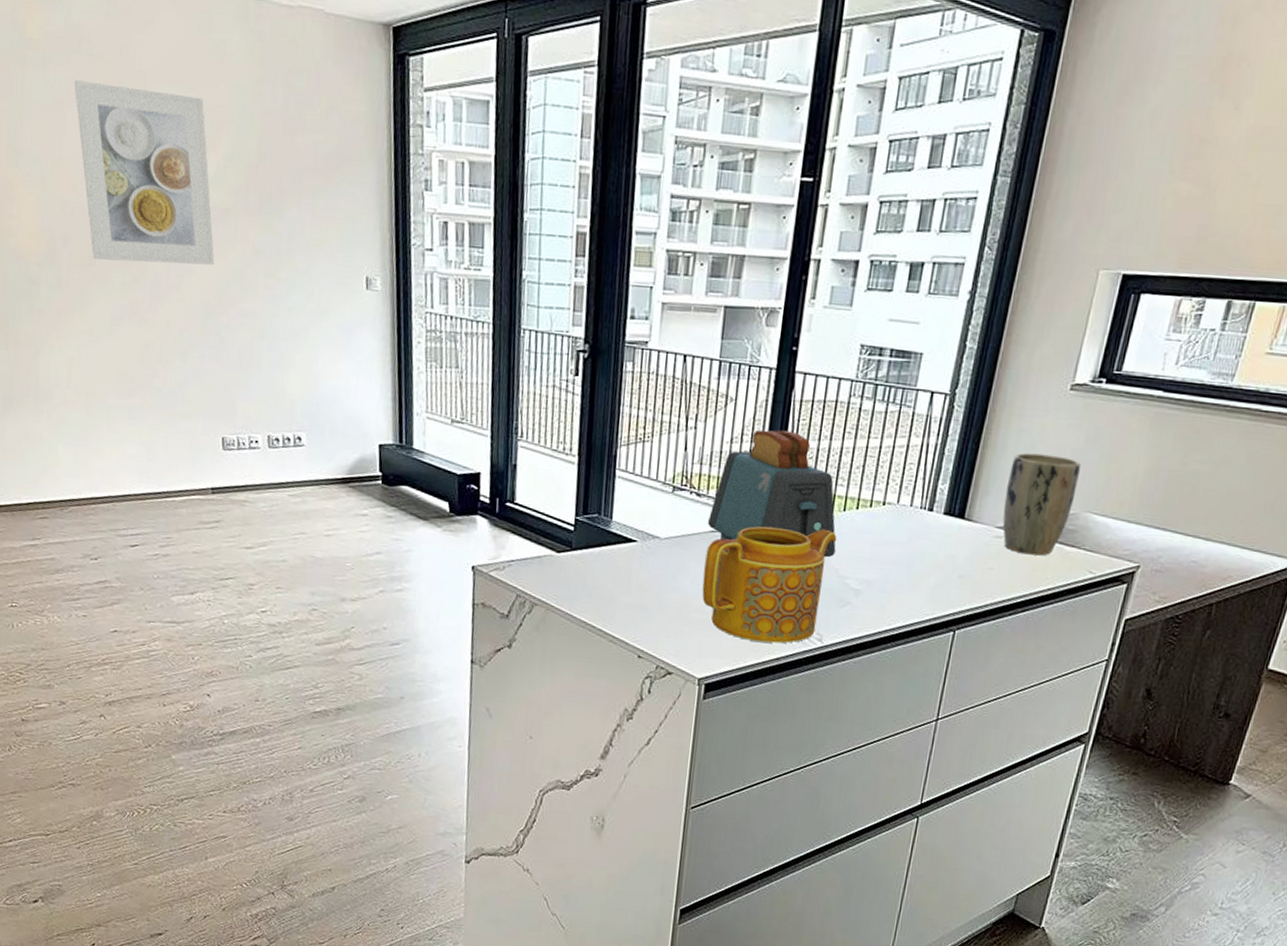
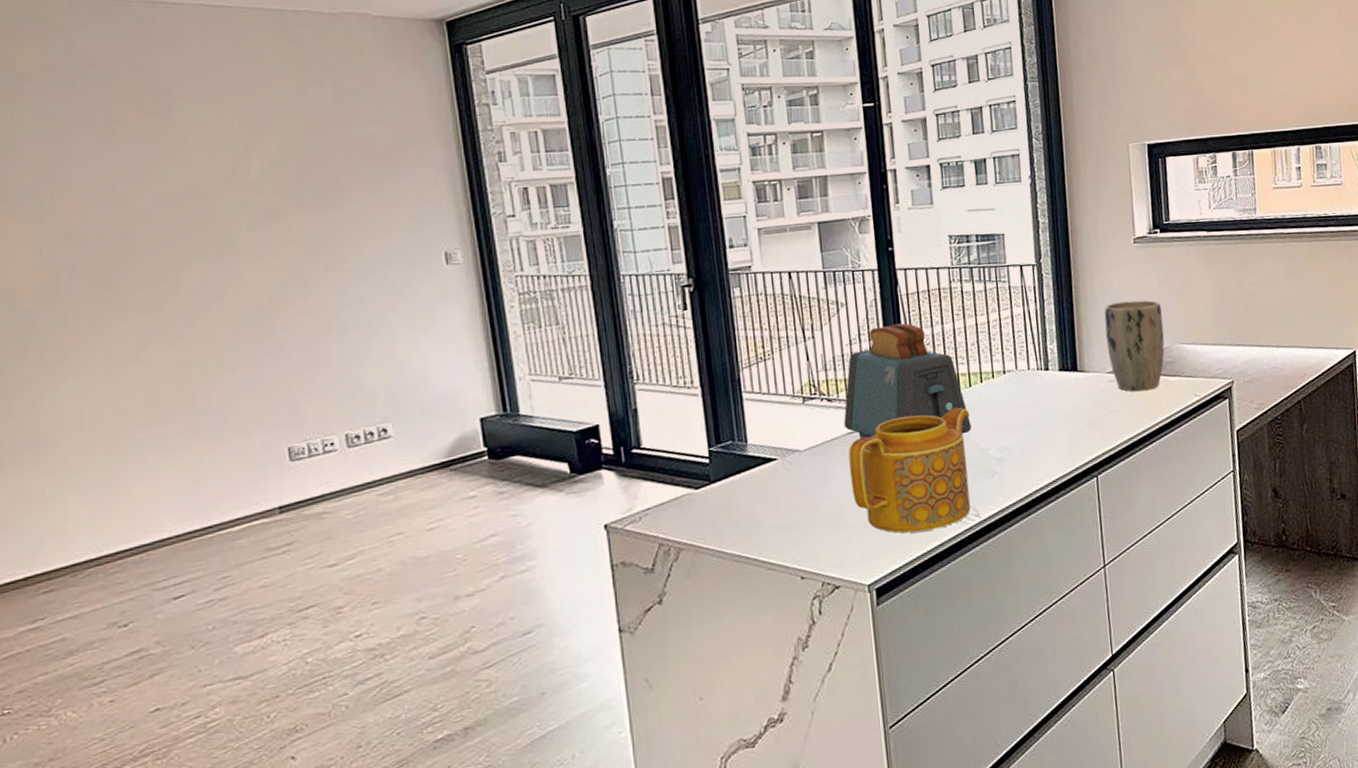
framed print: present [74,80,215,266] -> none [79,105,265,284]

